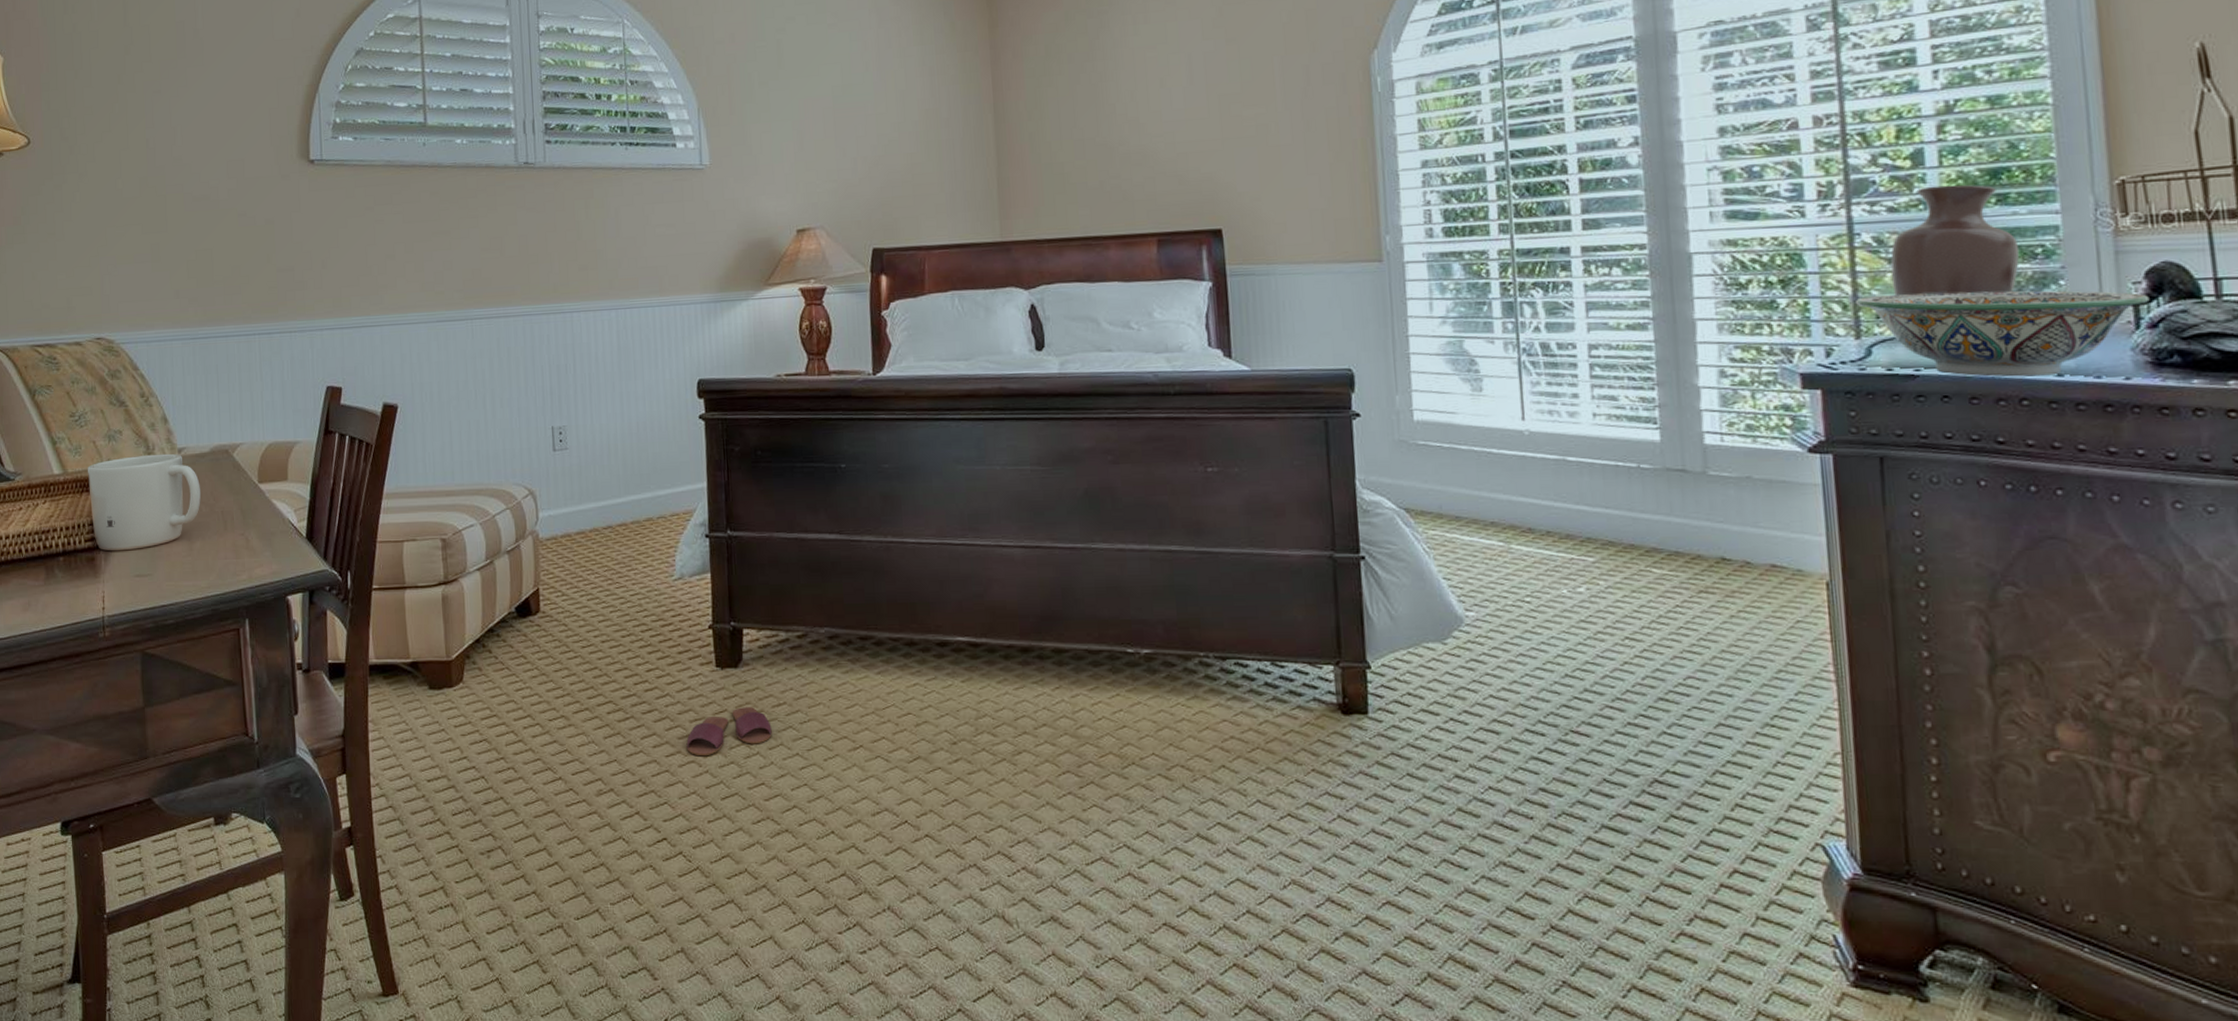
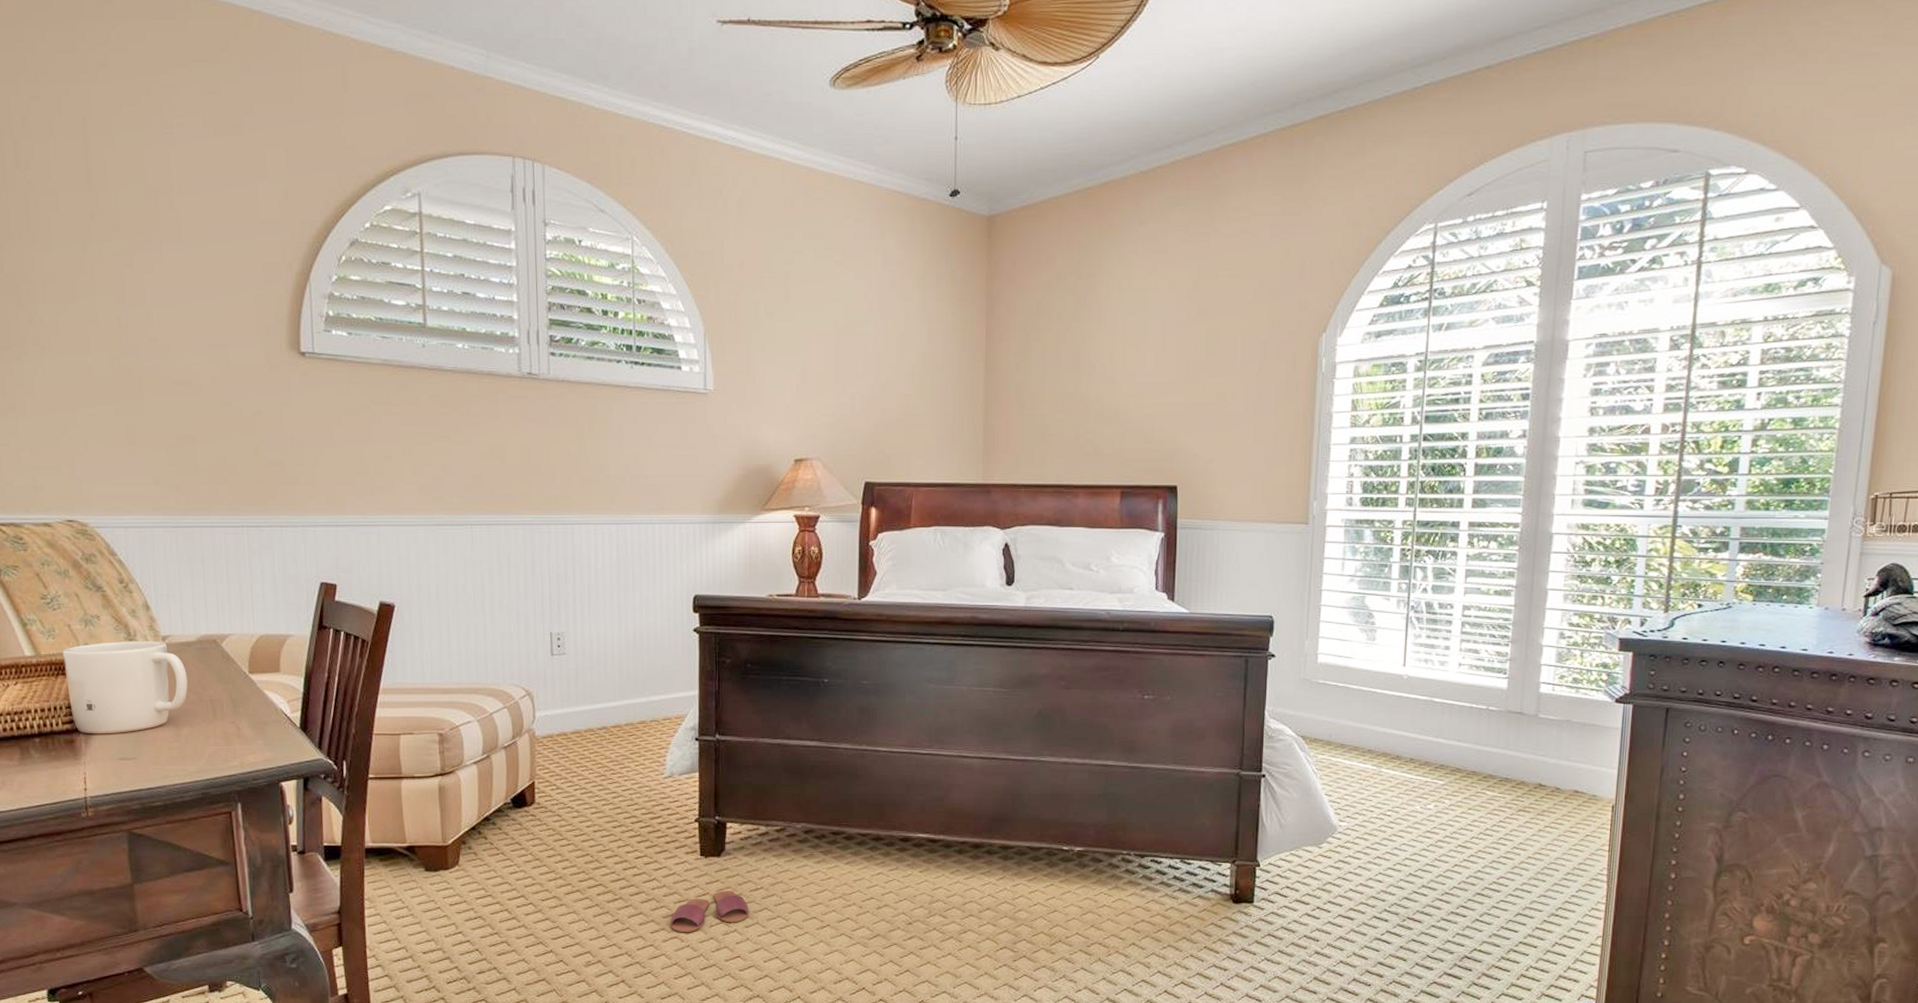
decorative bowl: present [1856,290,2150,378] -> none [1669,577,1877,649]
vase: present [1890,184,2020,296] -> none [1698,490,1794,582]

